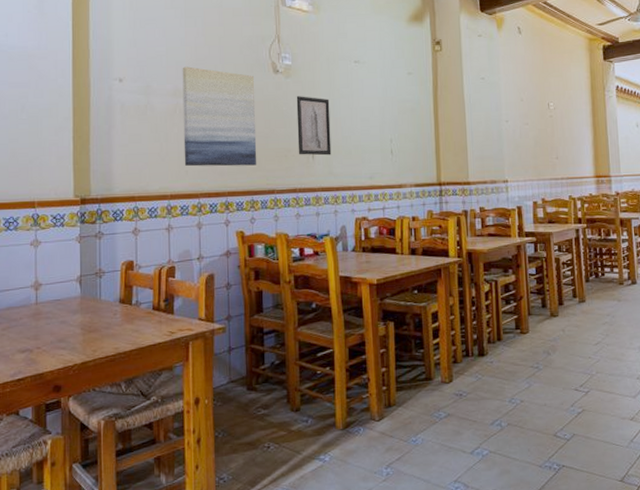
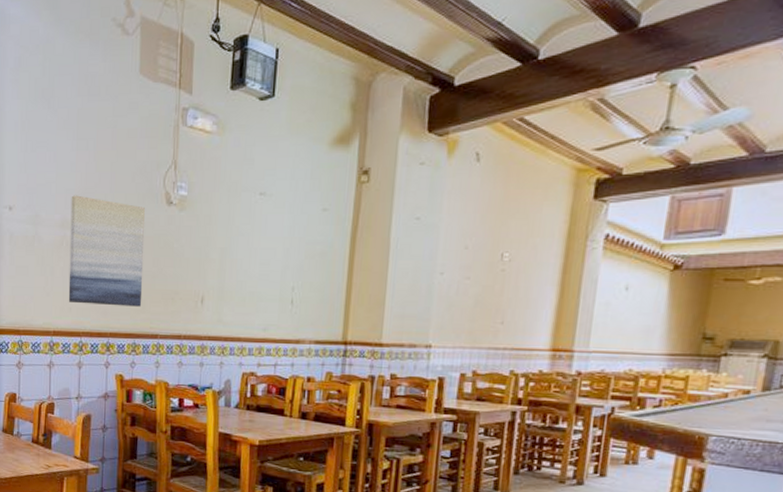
wall art: present [296,96,332,156] -> none [186,232,226,301]

